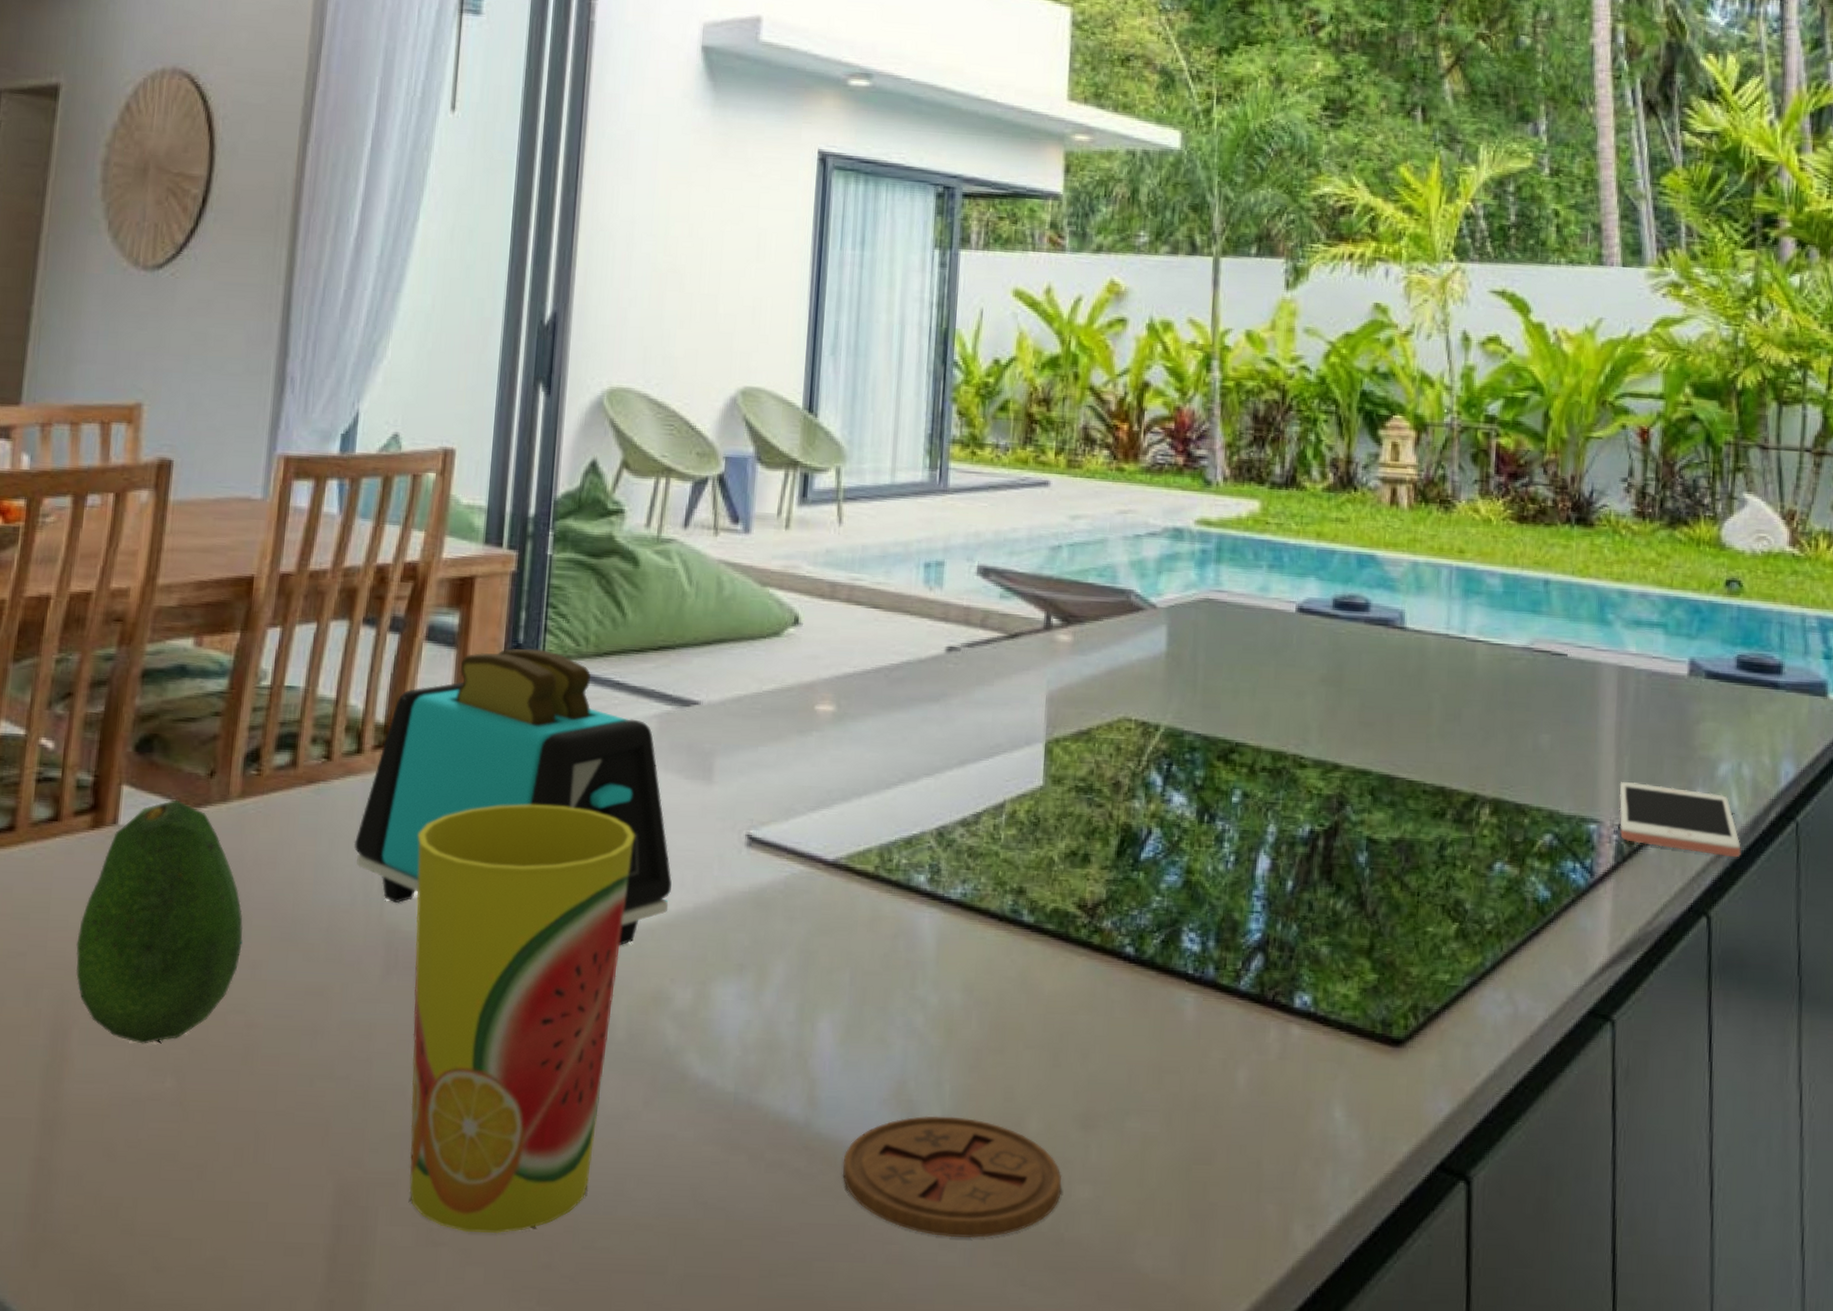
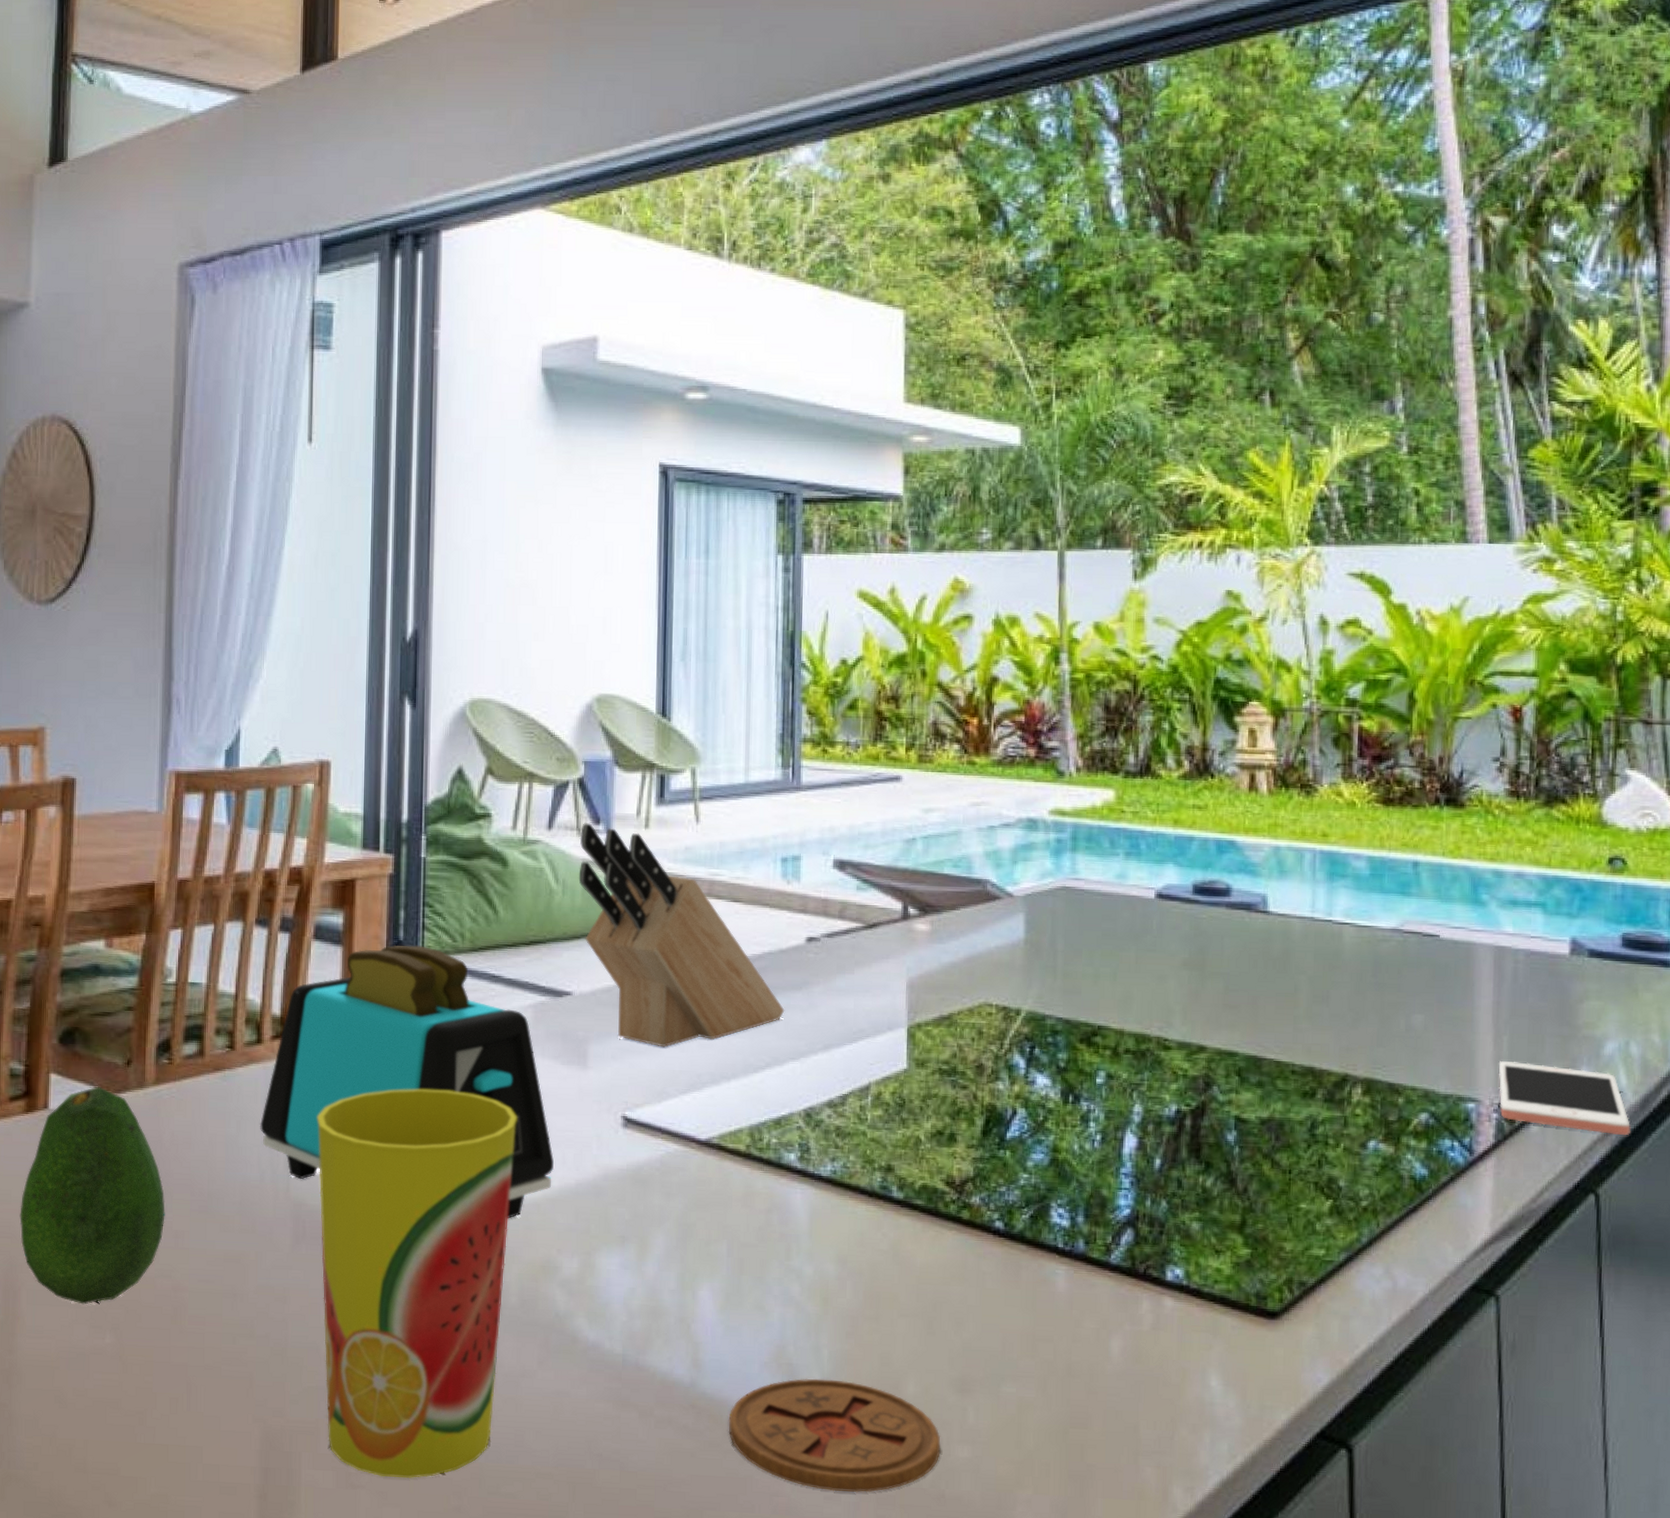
knife block: none [713,521,921,762] -> present [578,822,785,1048]

